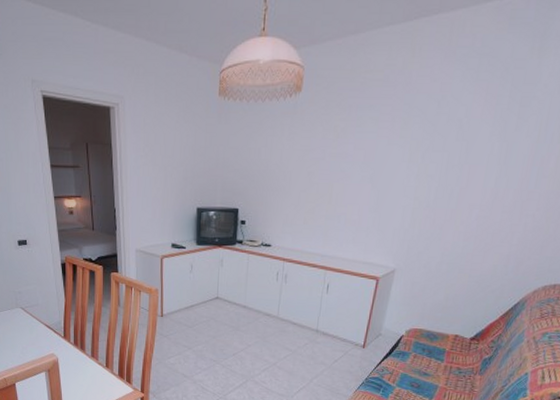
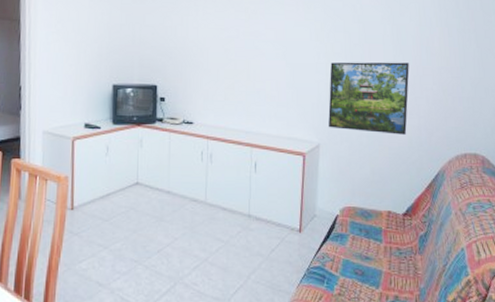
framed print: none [408,185,513,263] -> present [328,62,410,135]

